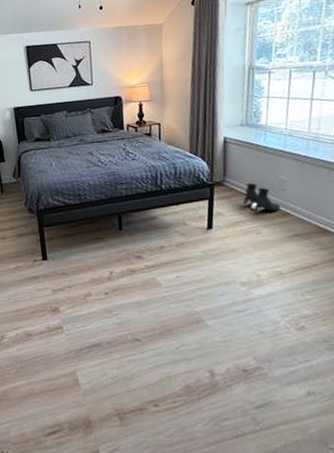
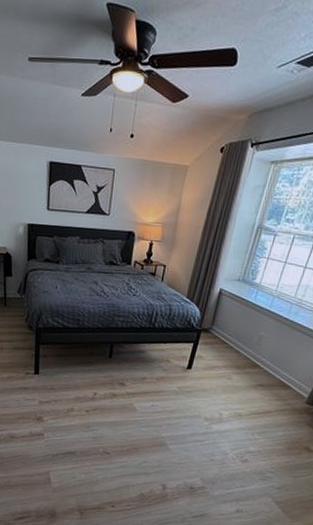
boots: present [242,183,282,211] -> none [222,334,255,362]

